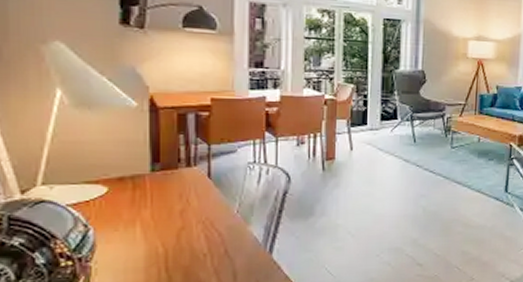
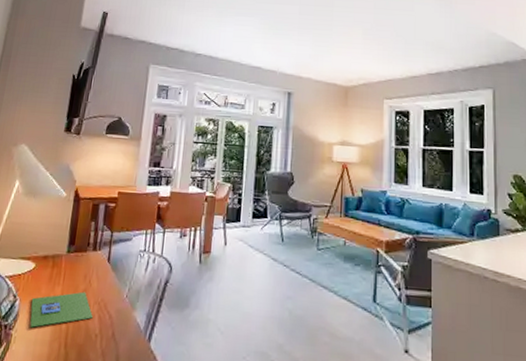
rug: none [110,212,197,257] -> present [30,291,93,328]

